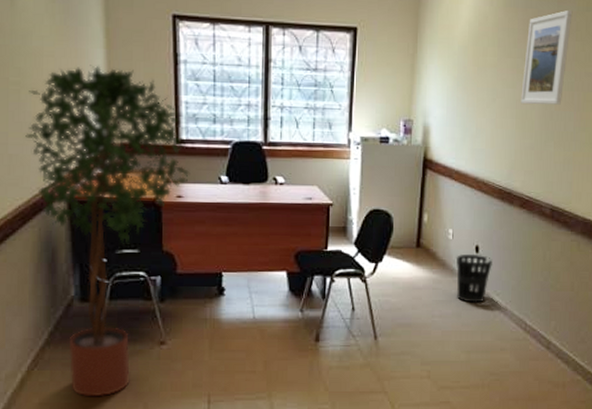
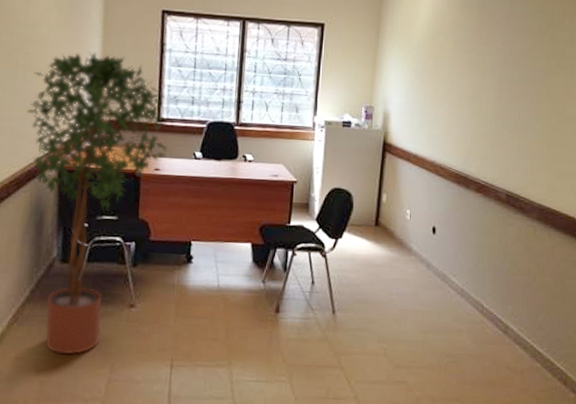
wastebasket: present [455,255,492,303] -> none [413,235,449,283]
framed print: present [521,9,573,105] -> none [476,11,525,97]

